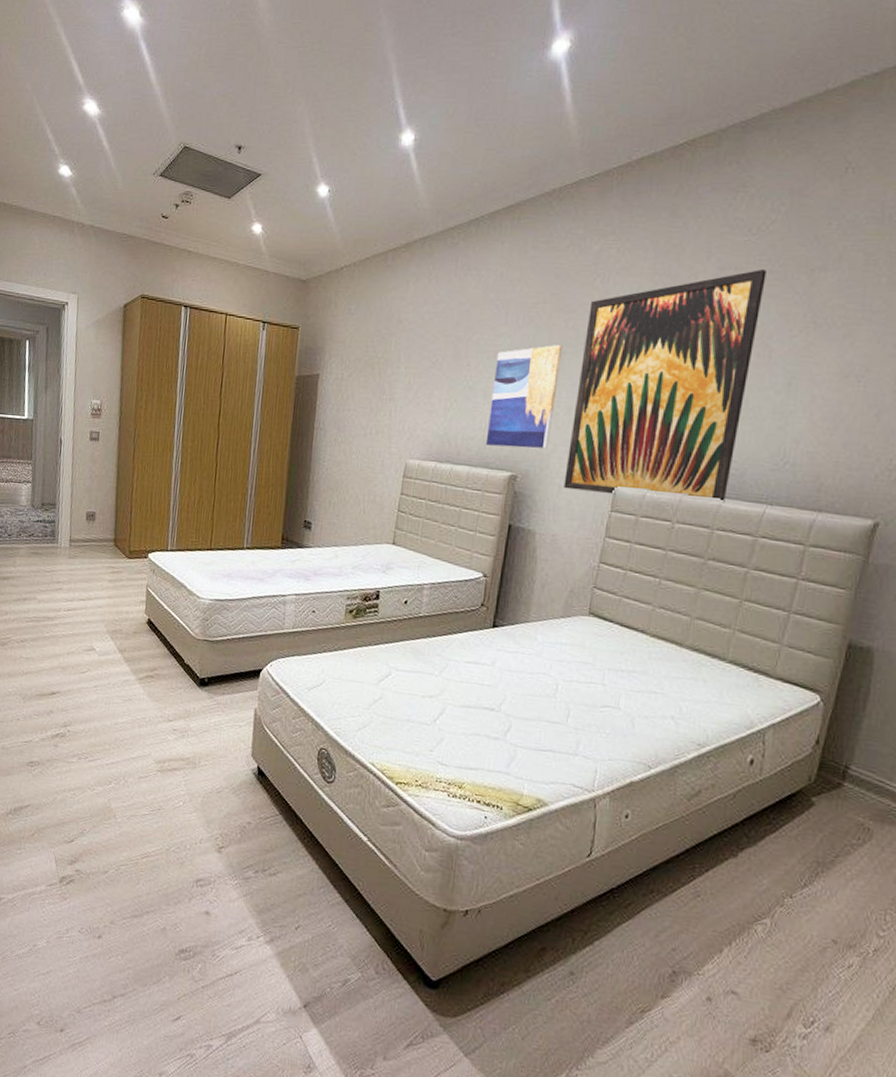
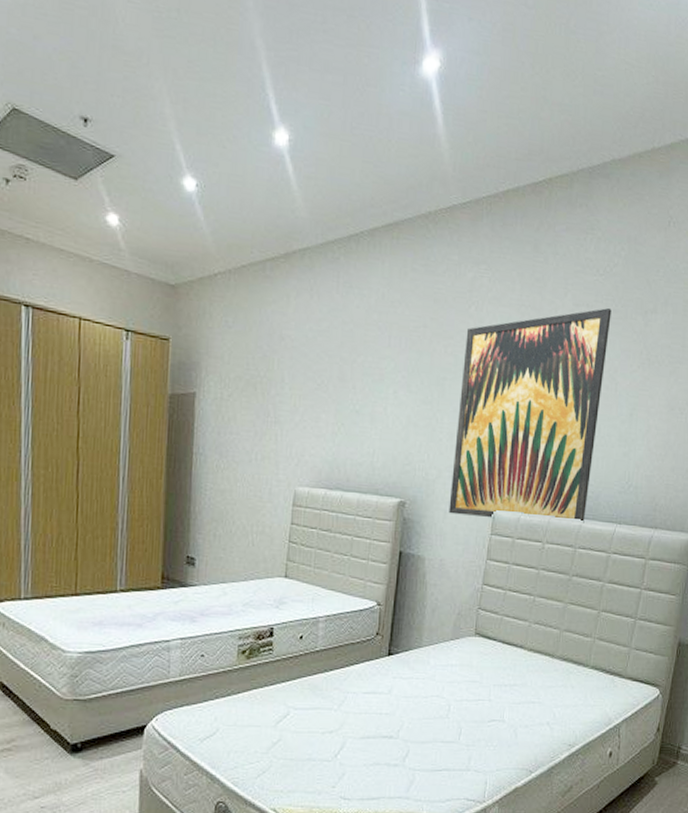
wall art: present [485,345,563,449] -> none [374,370,444,474]

